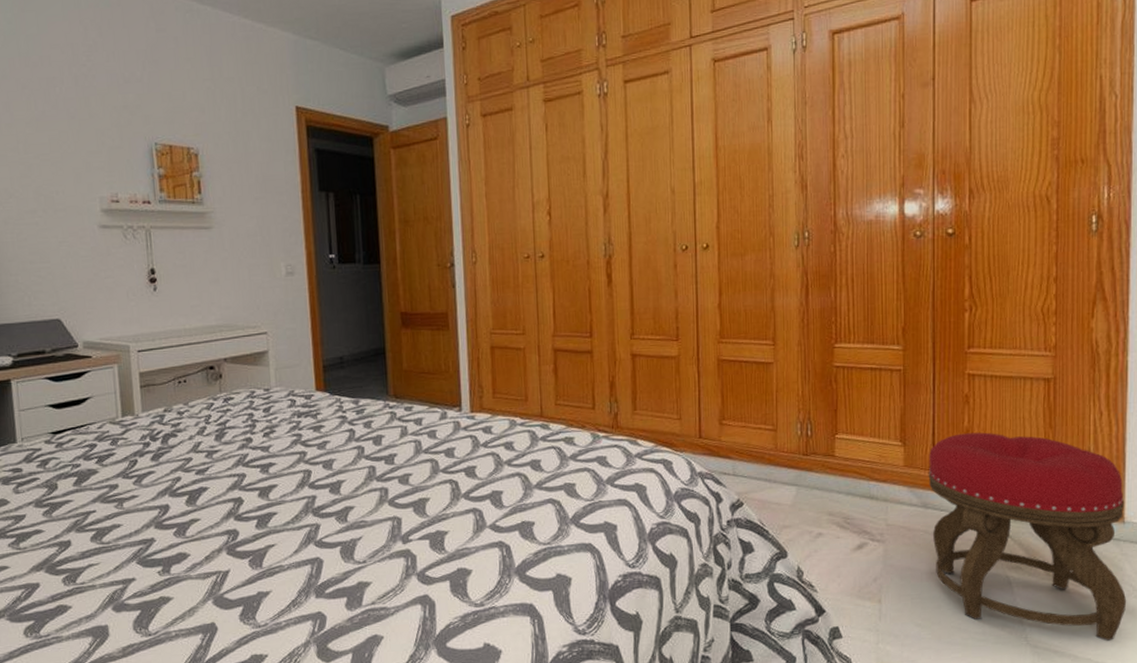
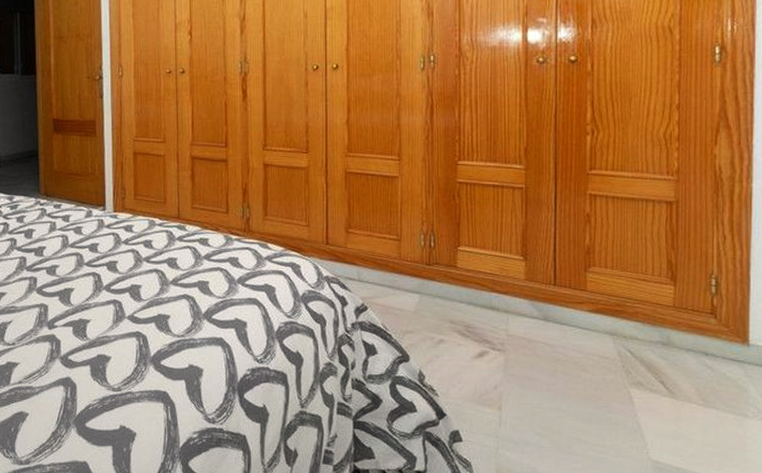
stool: present [928,432,1127,641] -> none [549,251,752,461]

